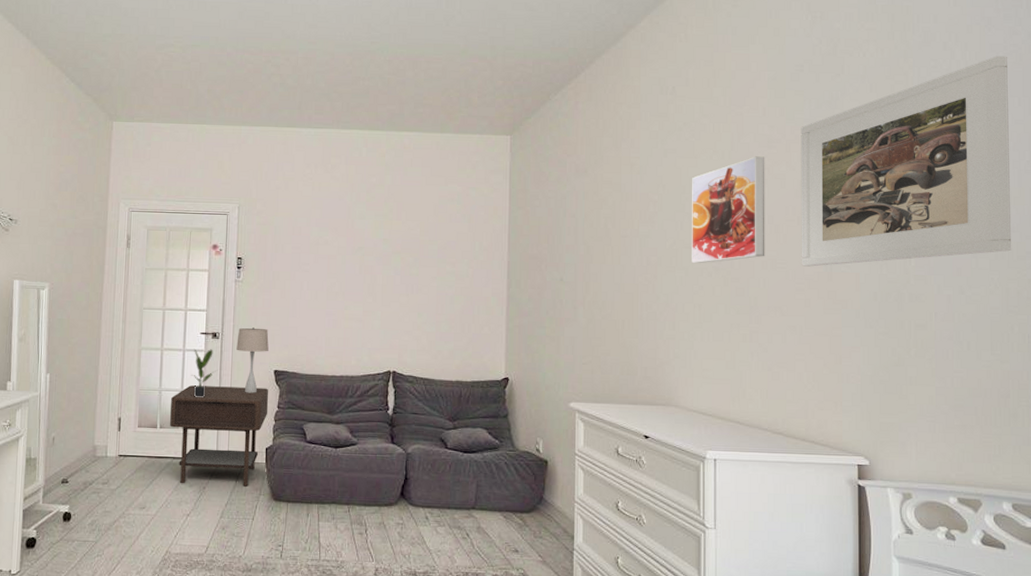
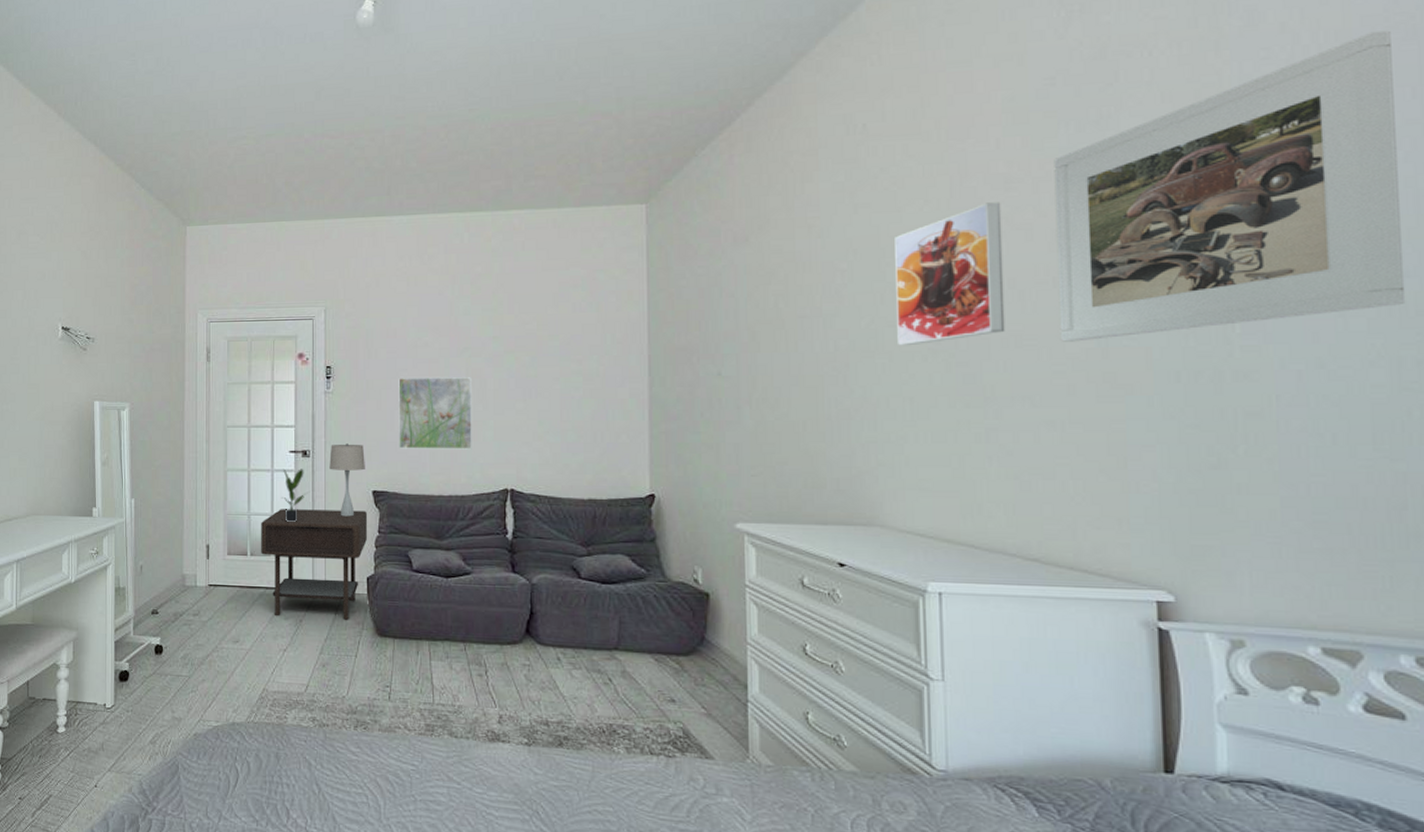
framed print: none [299,271,364,336] -> present [398,377,472,449]

